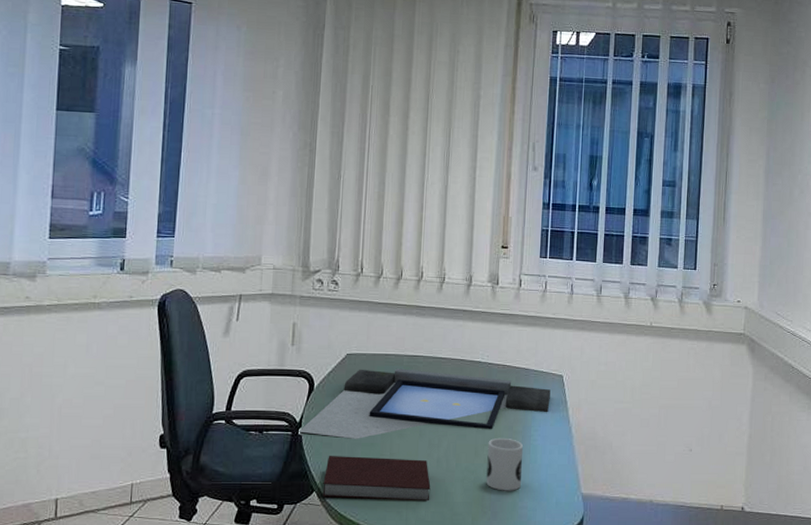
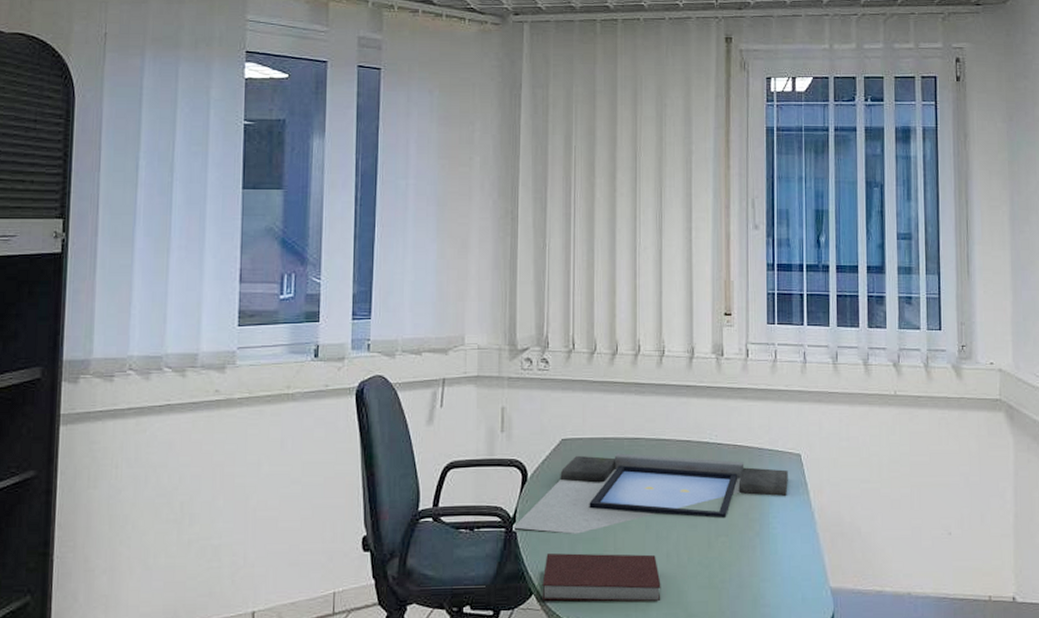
mug: present [486,438,523,491] -> none [722,527,761,587]

